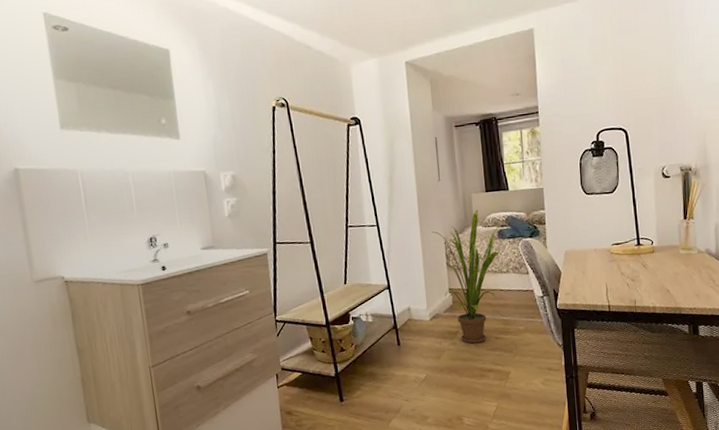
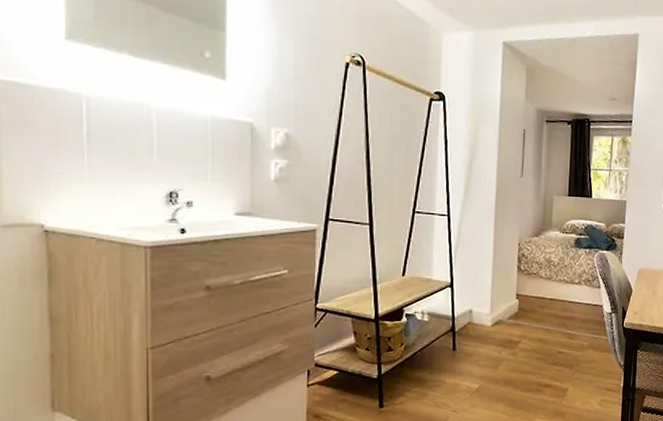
house plant: present [431,210,501,344] -> none [506,213,579,356]

